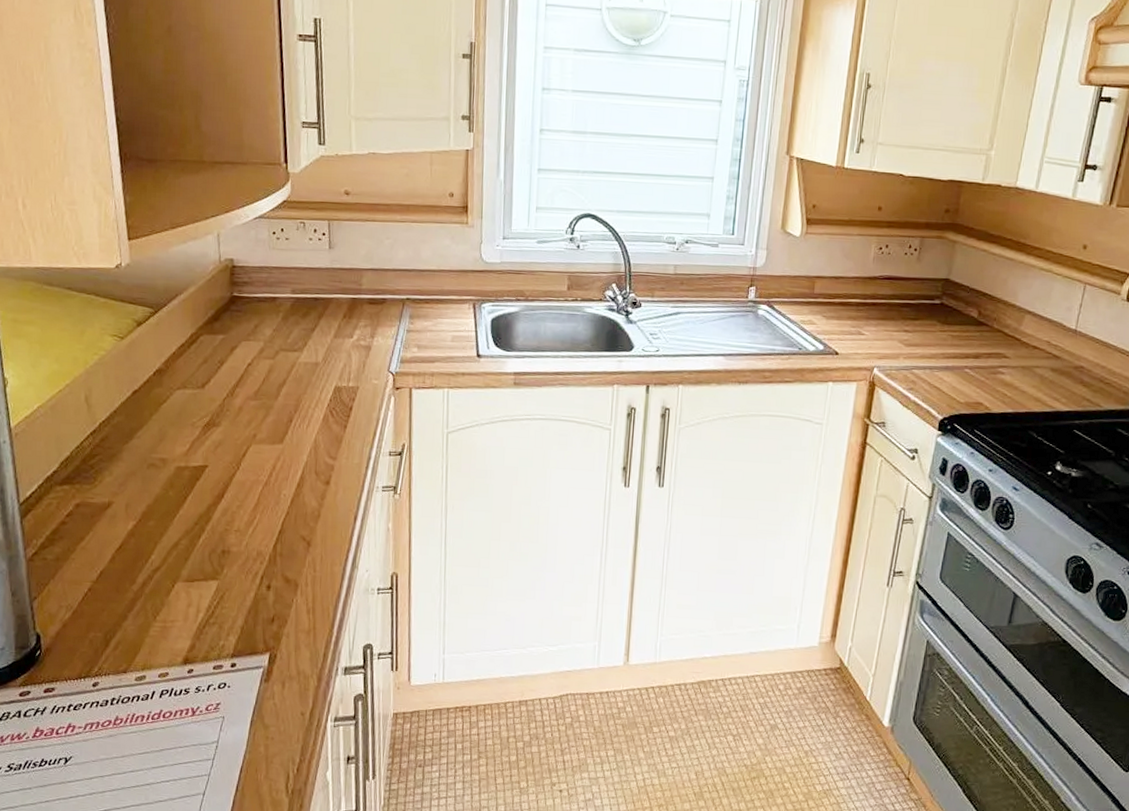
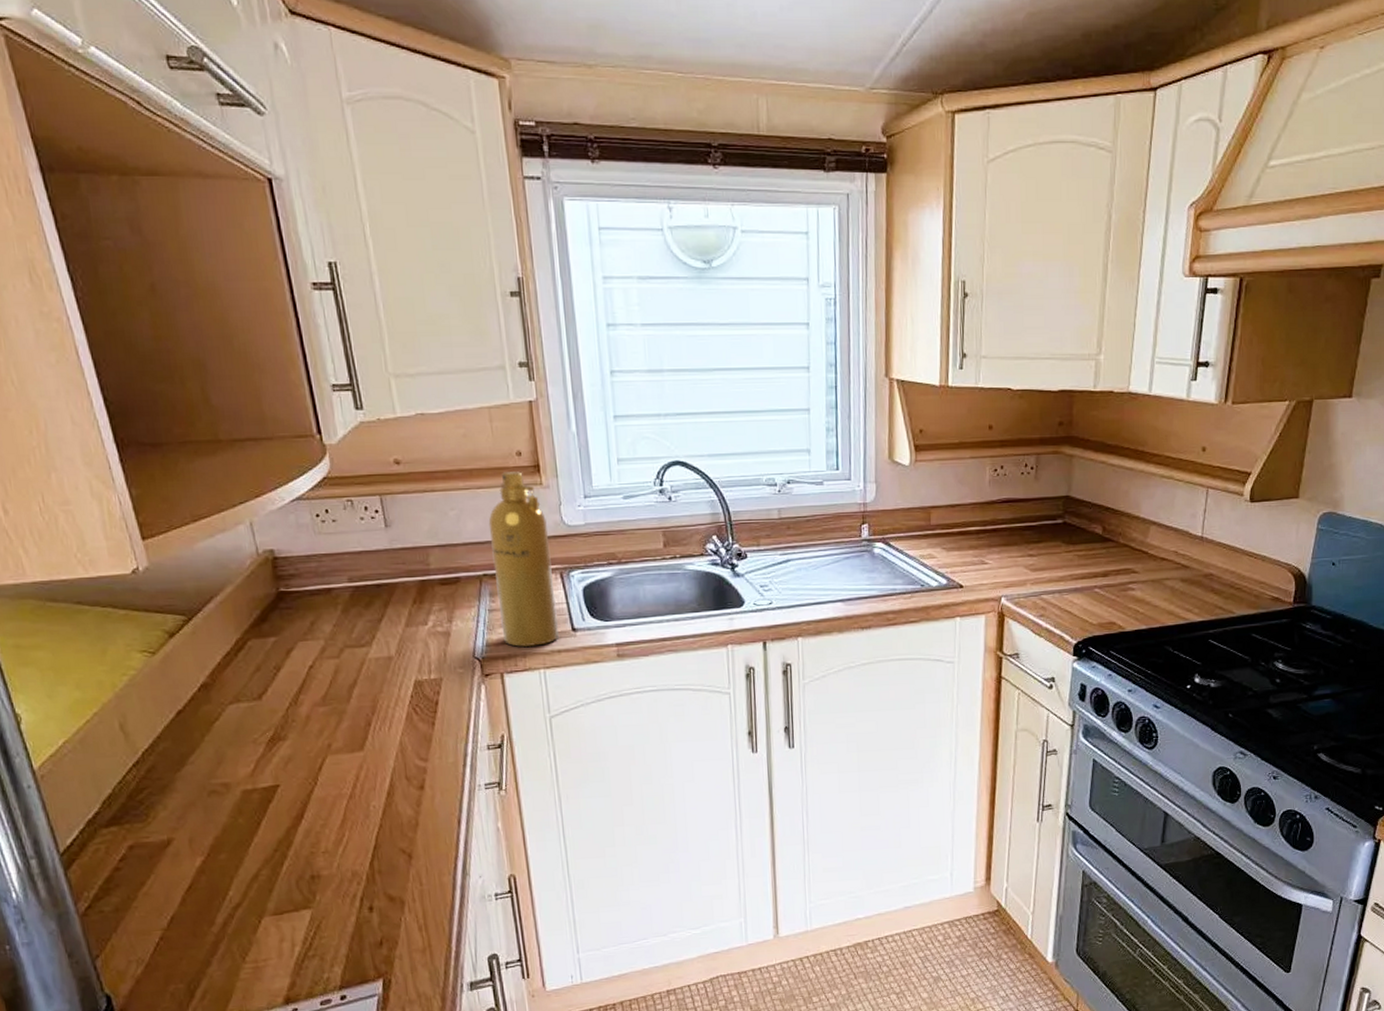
spray bottle: none [415,210,467,368] -> present [488,472,559,648]

